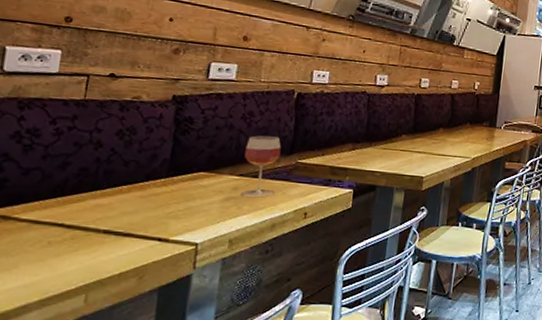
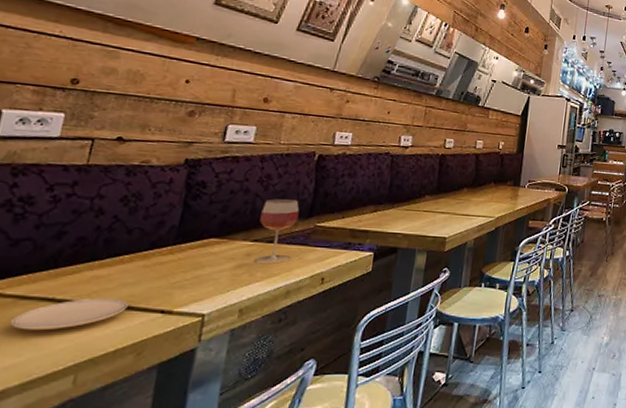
plate: none [26,225,129,253] -> present [10,298,128,331]

